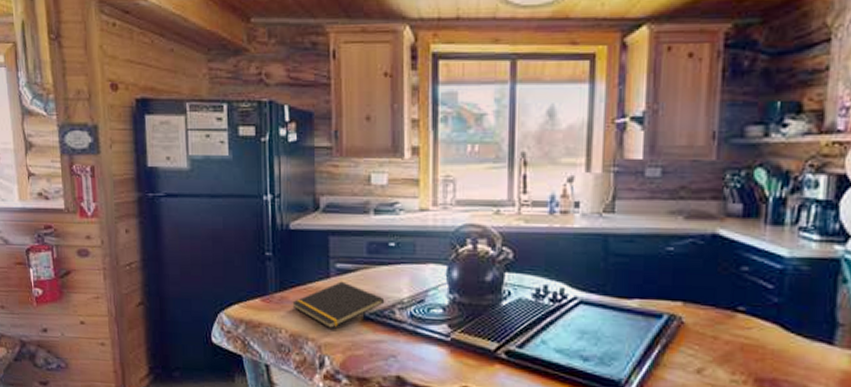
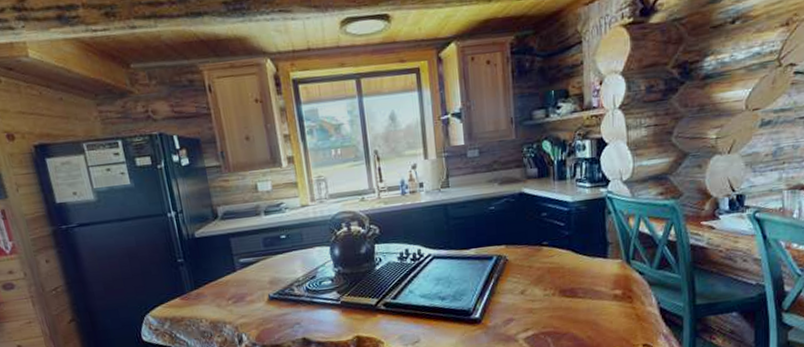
notepad: present [292,281,385,328] -> none [207,272,285,311]

